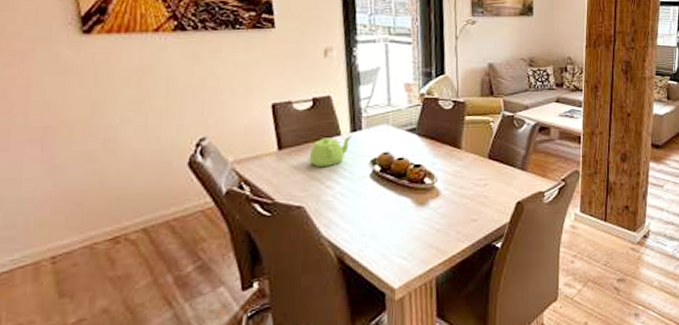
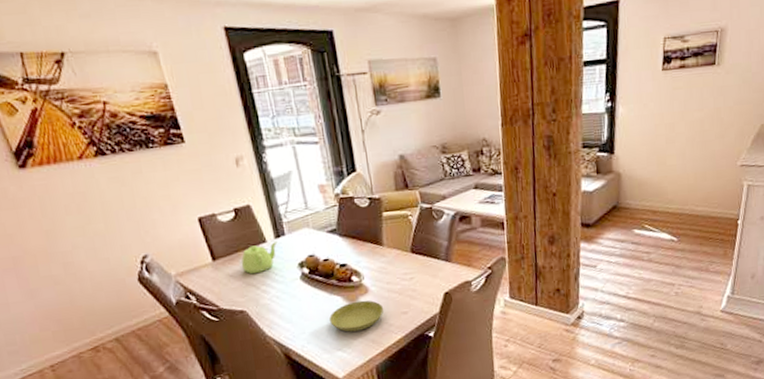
saucer: none [394,204,453,238] -> present [329,300,384,332]

